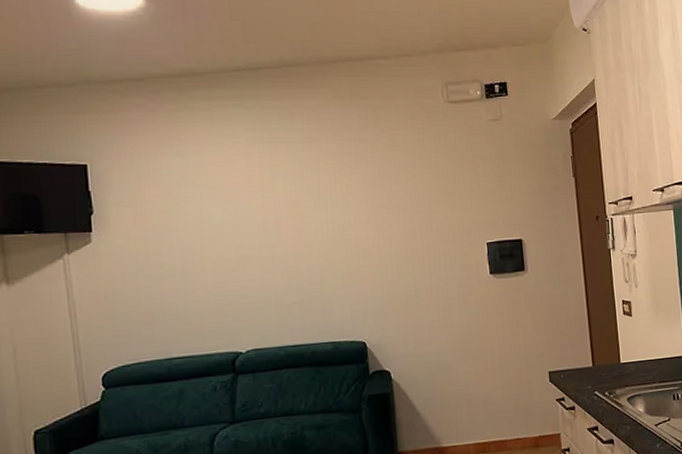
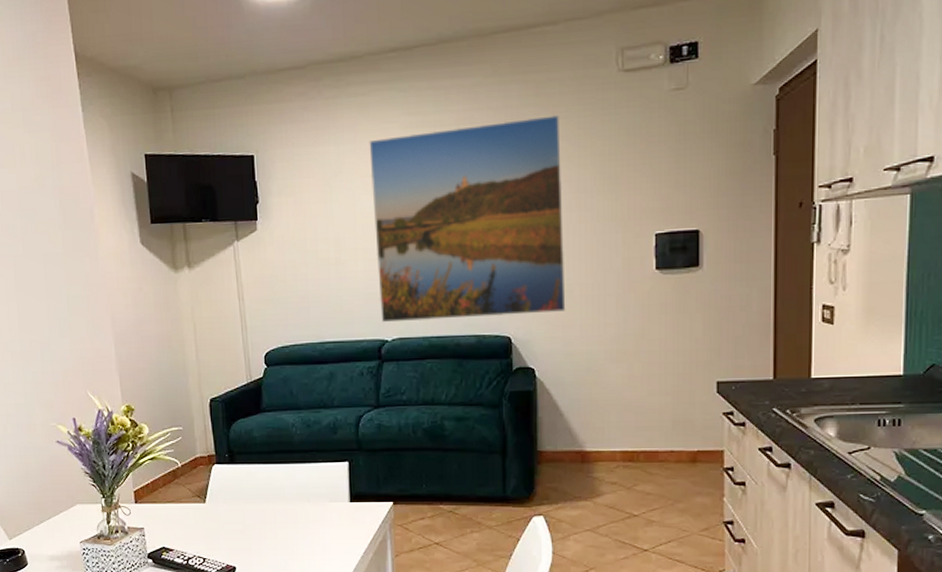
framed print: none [215,137,415,335] -> present [369,115,566,323]

